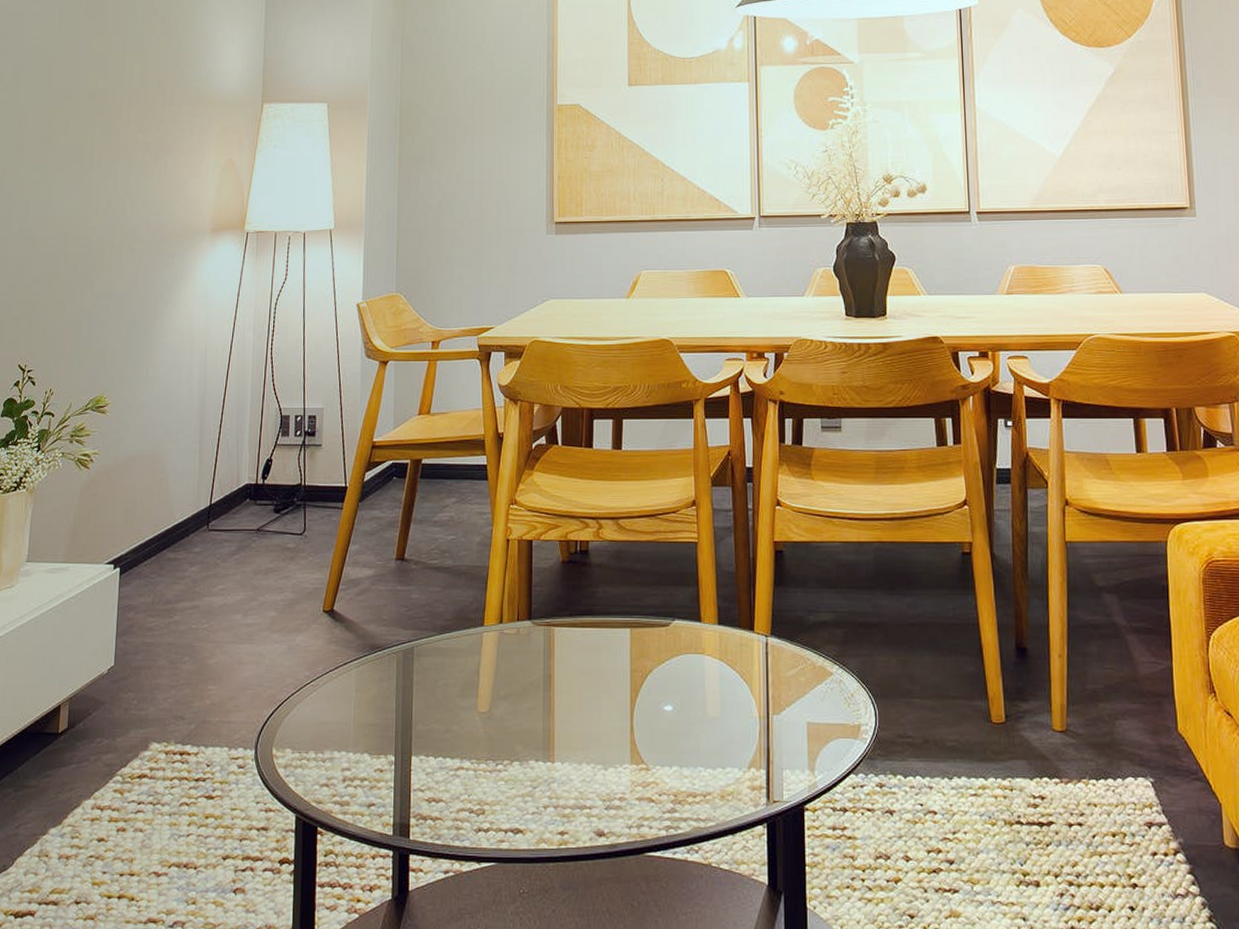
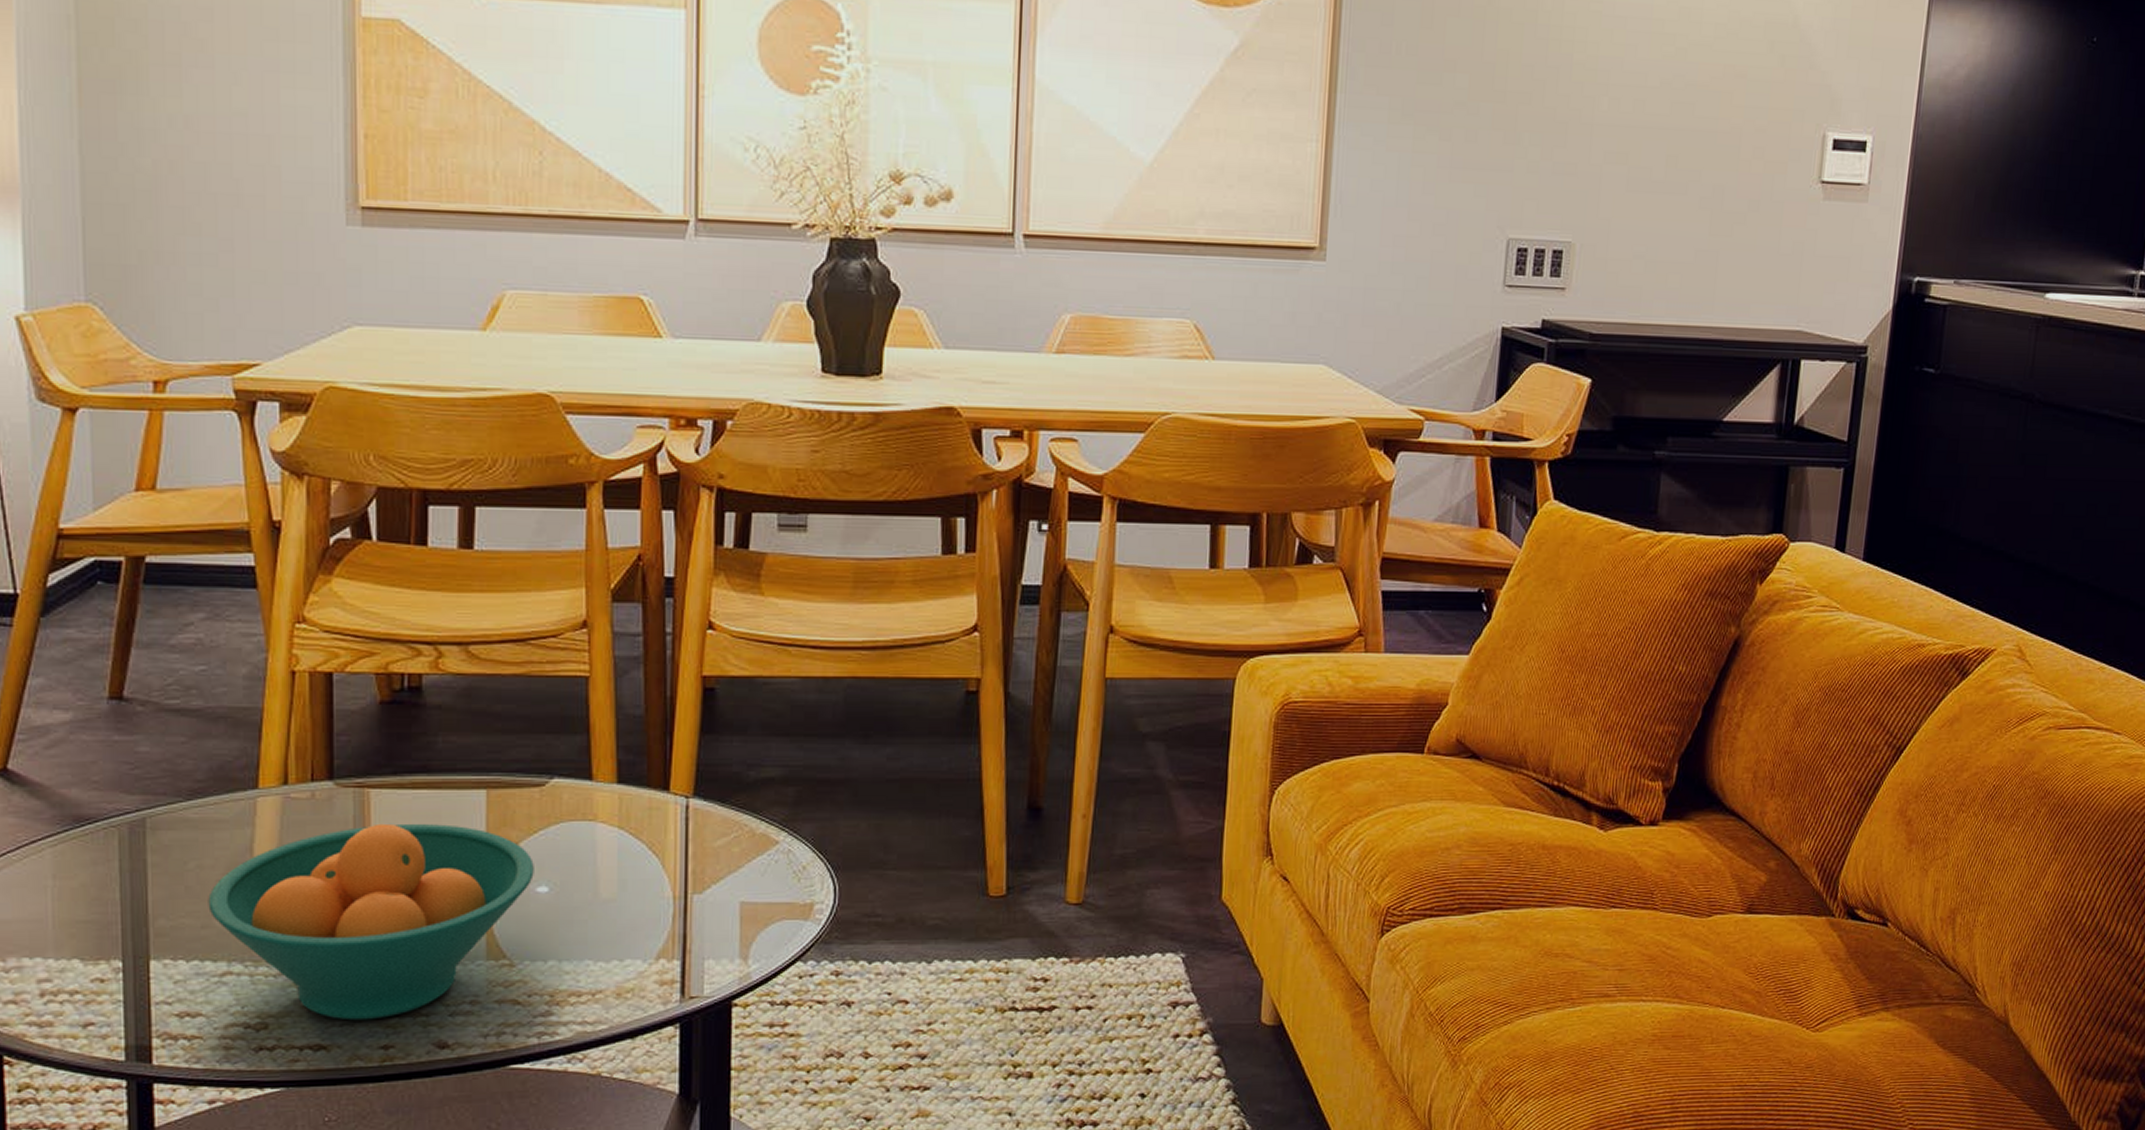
fruit bowl: none [450,653,662,810] -> present [208,823,534,1021]

